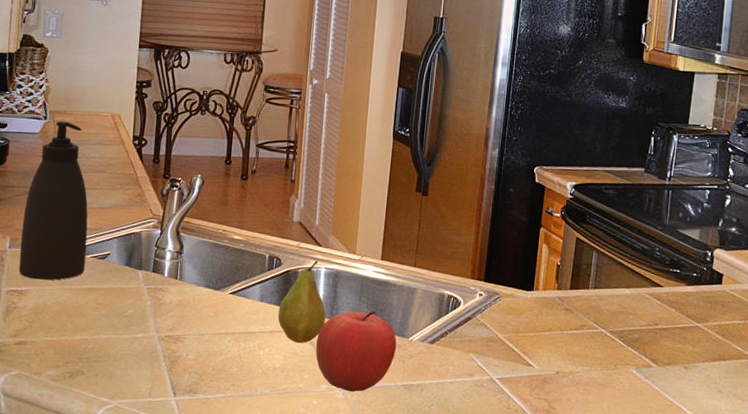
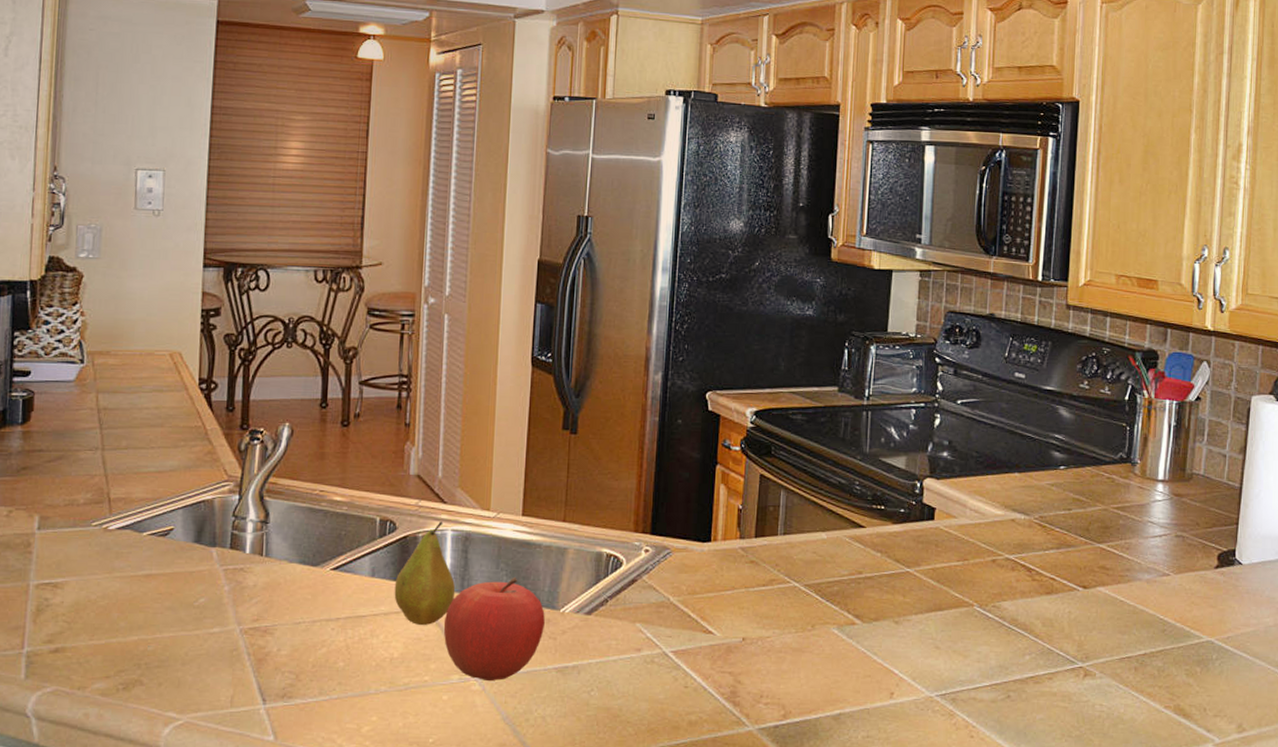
soap dispenser: present [18,121,88,280] -> none [52,364,143,568]

